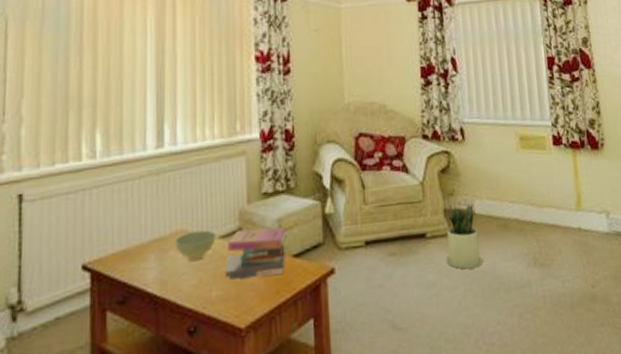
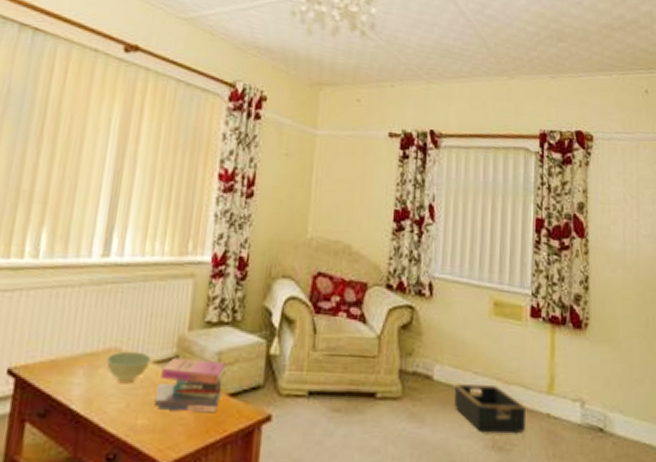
planter: present [445,203,484,270] -> none [394,365,436,440]
basket: none [495,210,561,253] -> present [454,384,527,434]

